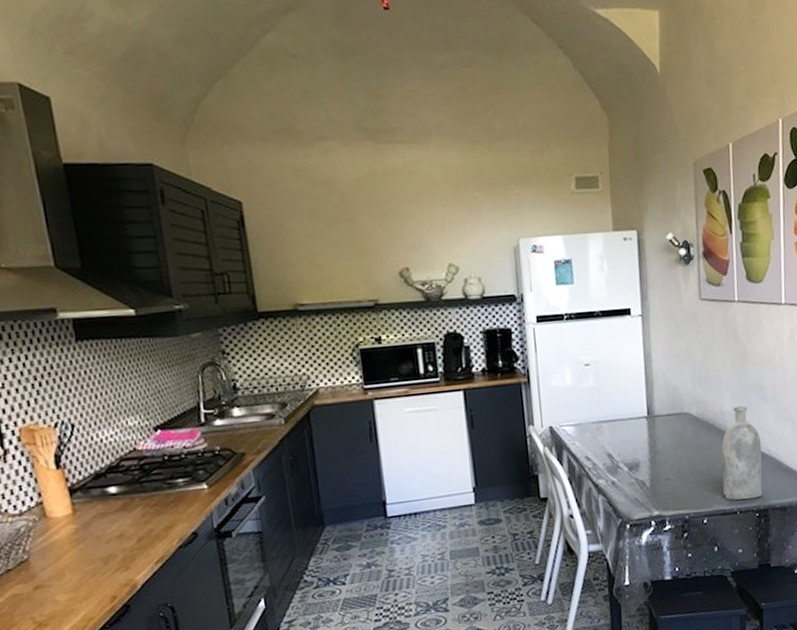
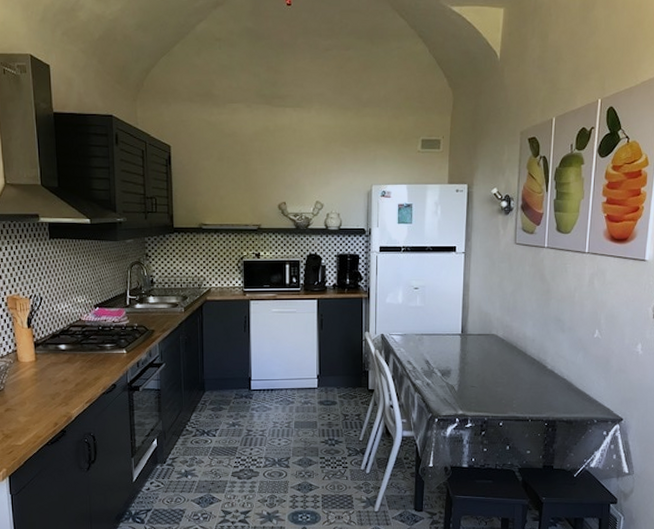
bottle: present [721,406,763,501] -> none [519,334,556,411]

